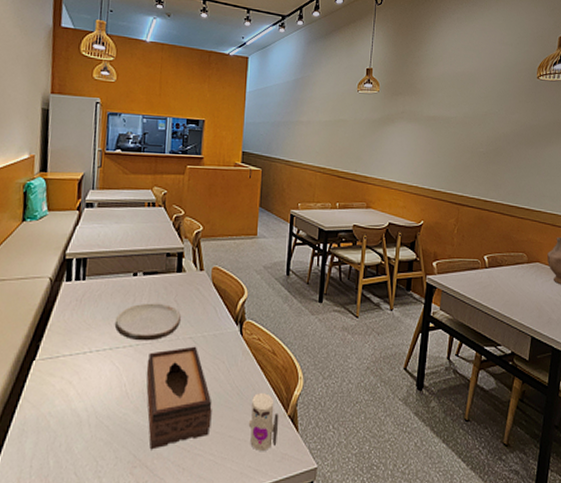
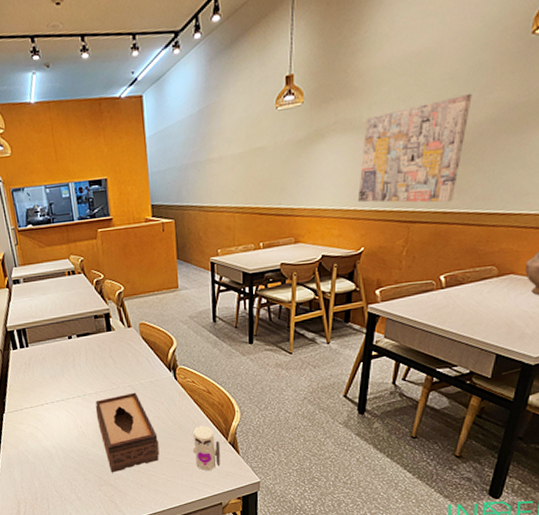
plate: present [114,303,181,341] -> none [61,359,118,392]
wall art: none [420,110,501,192] -> present [358,93,472,203]

